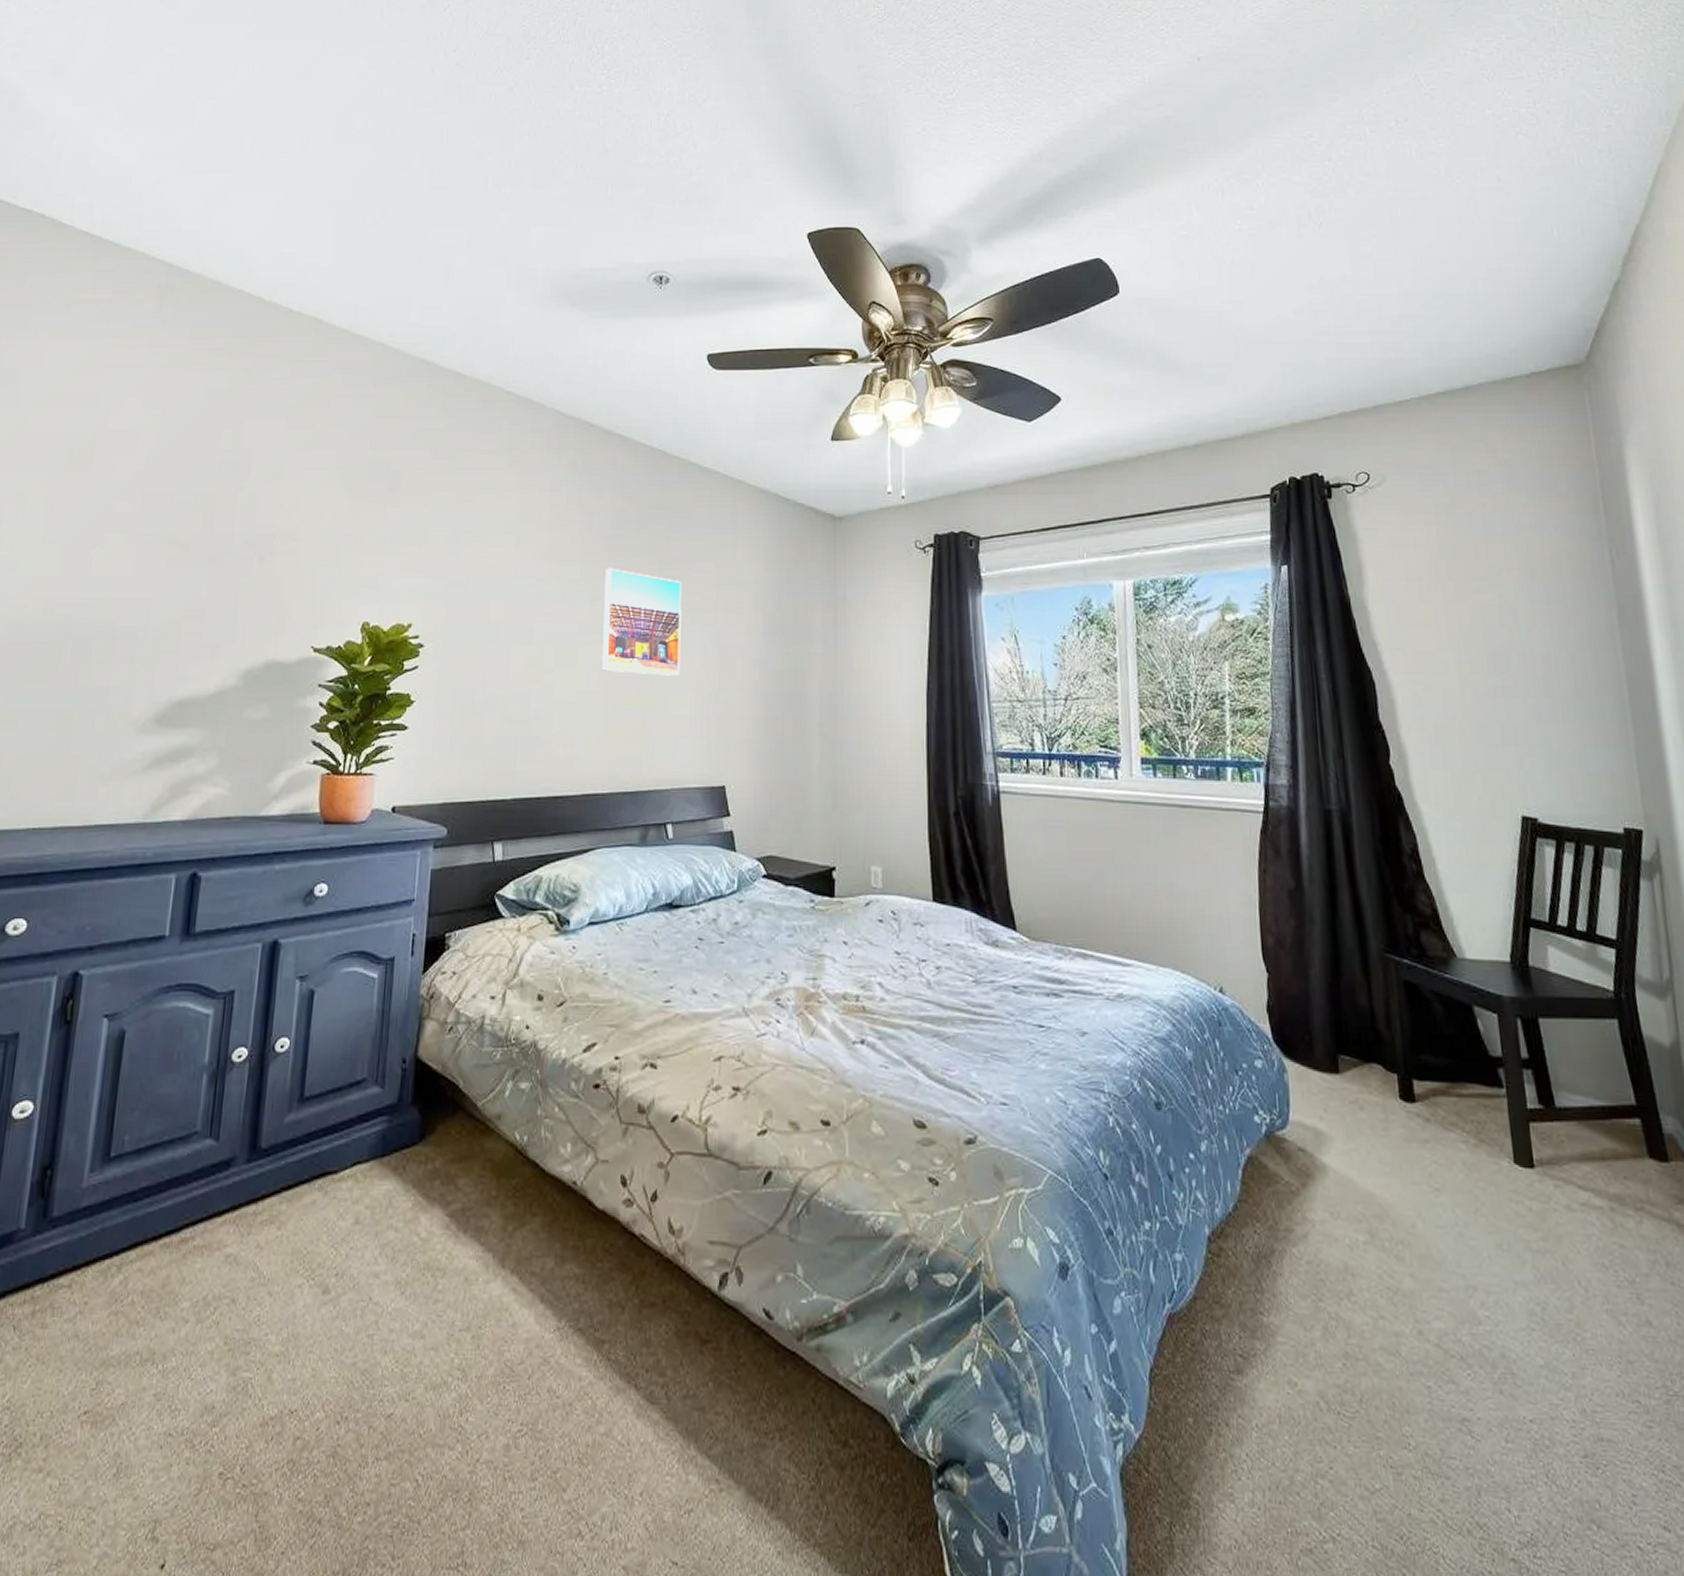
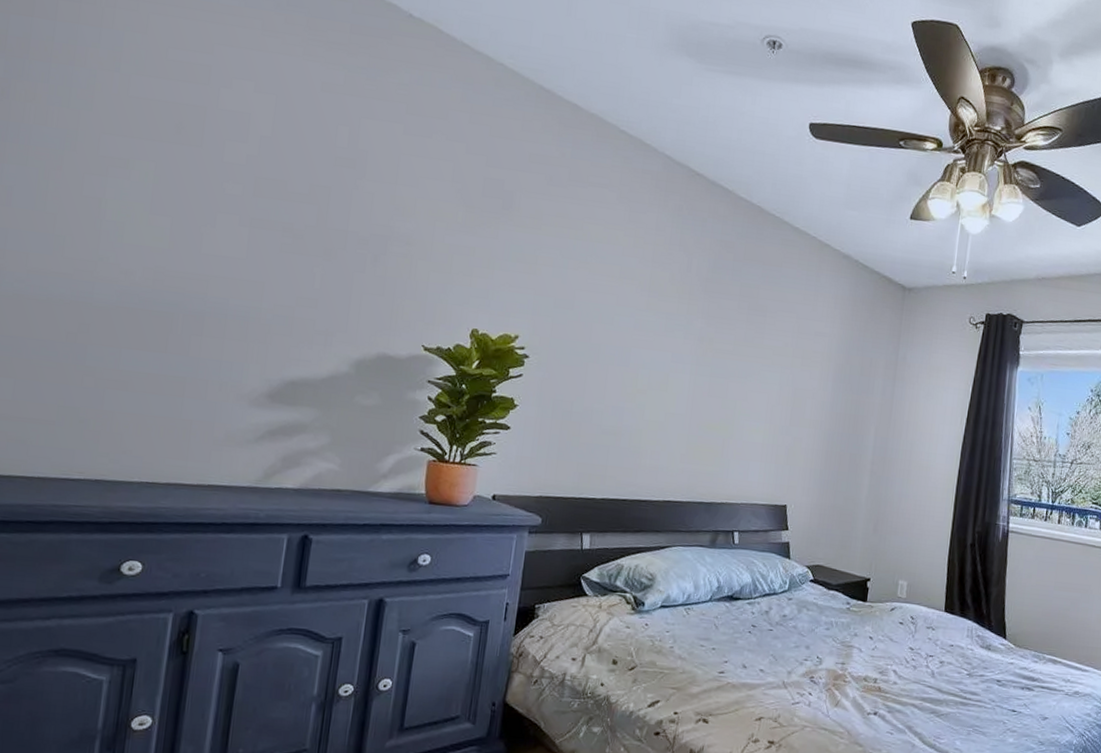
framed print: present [601,567,682,676] -> none [688,307,767,409]

